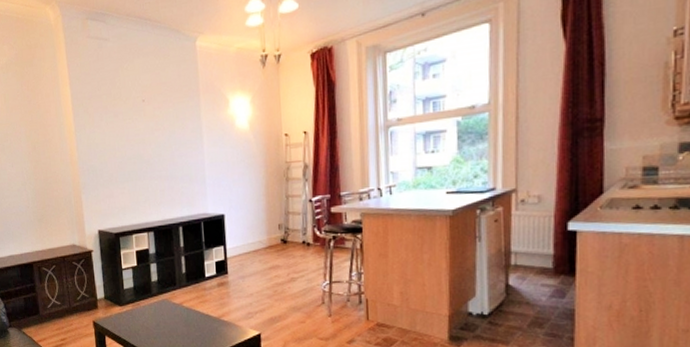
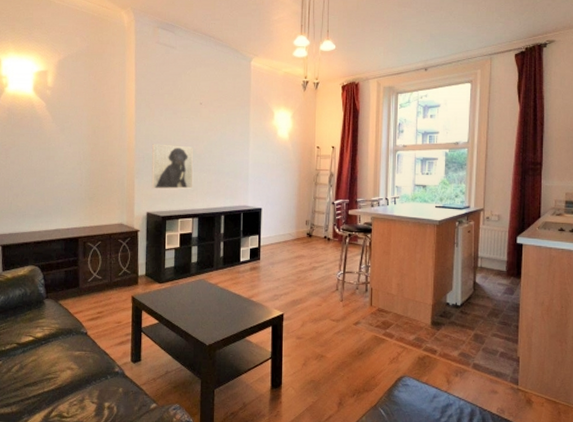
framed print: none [96,152,145,204] -> present [151,144,193,189]

